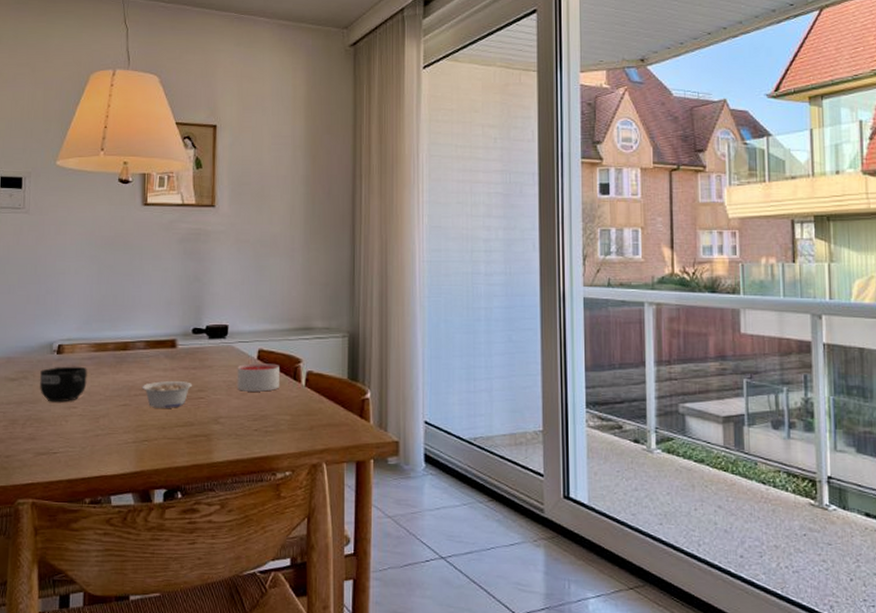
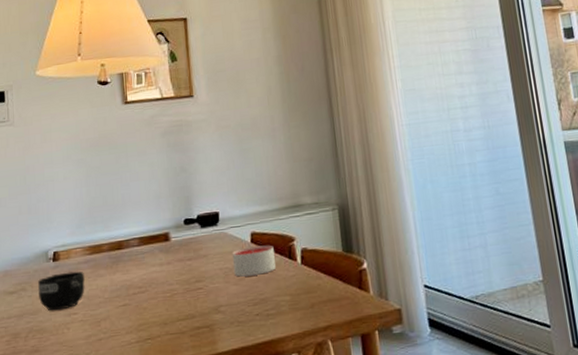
legume: present [141,380,192,408] -> none [139,273,189,305]

